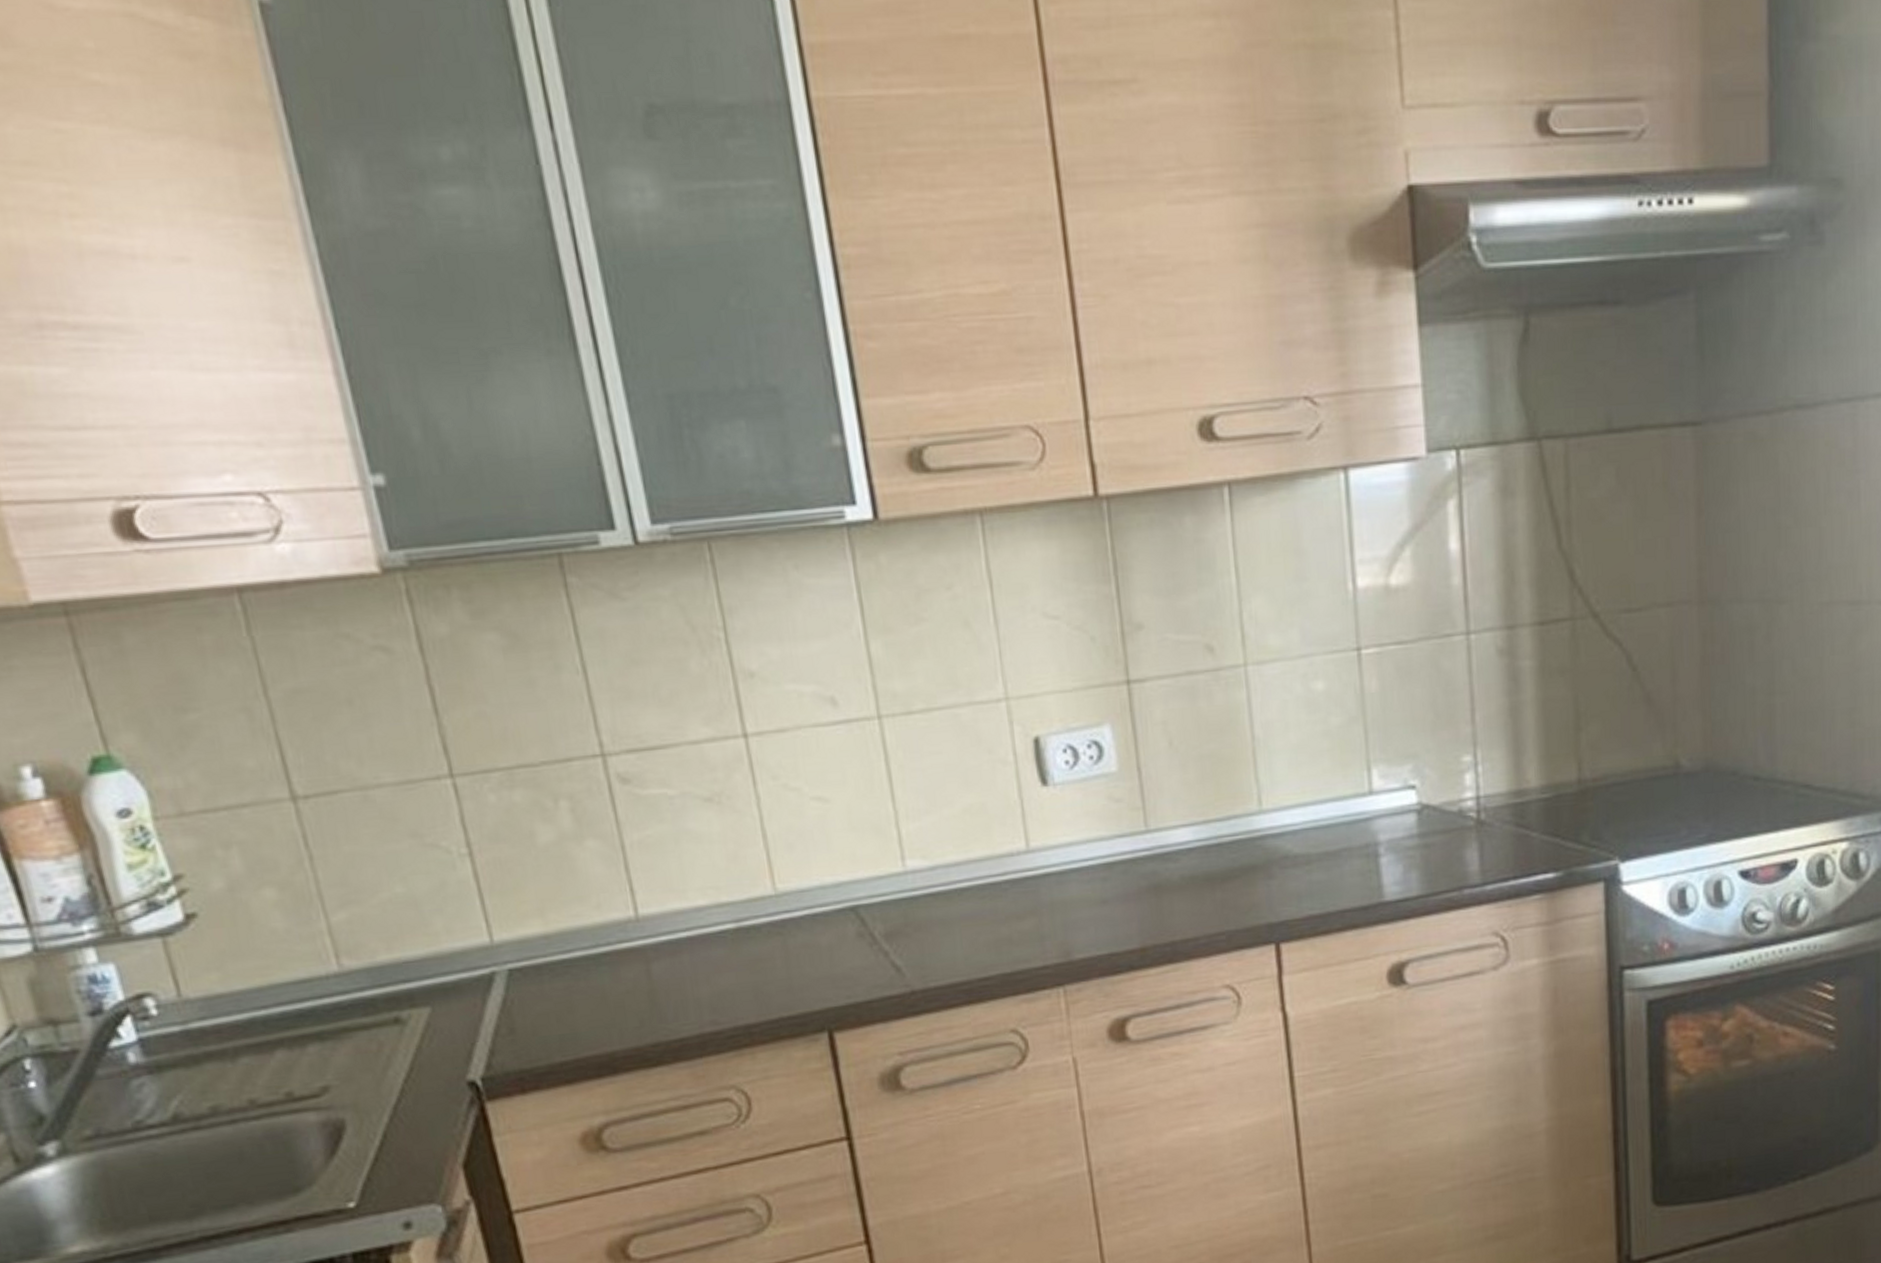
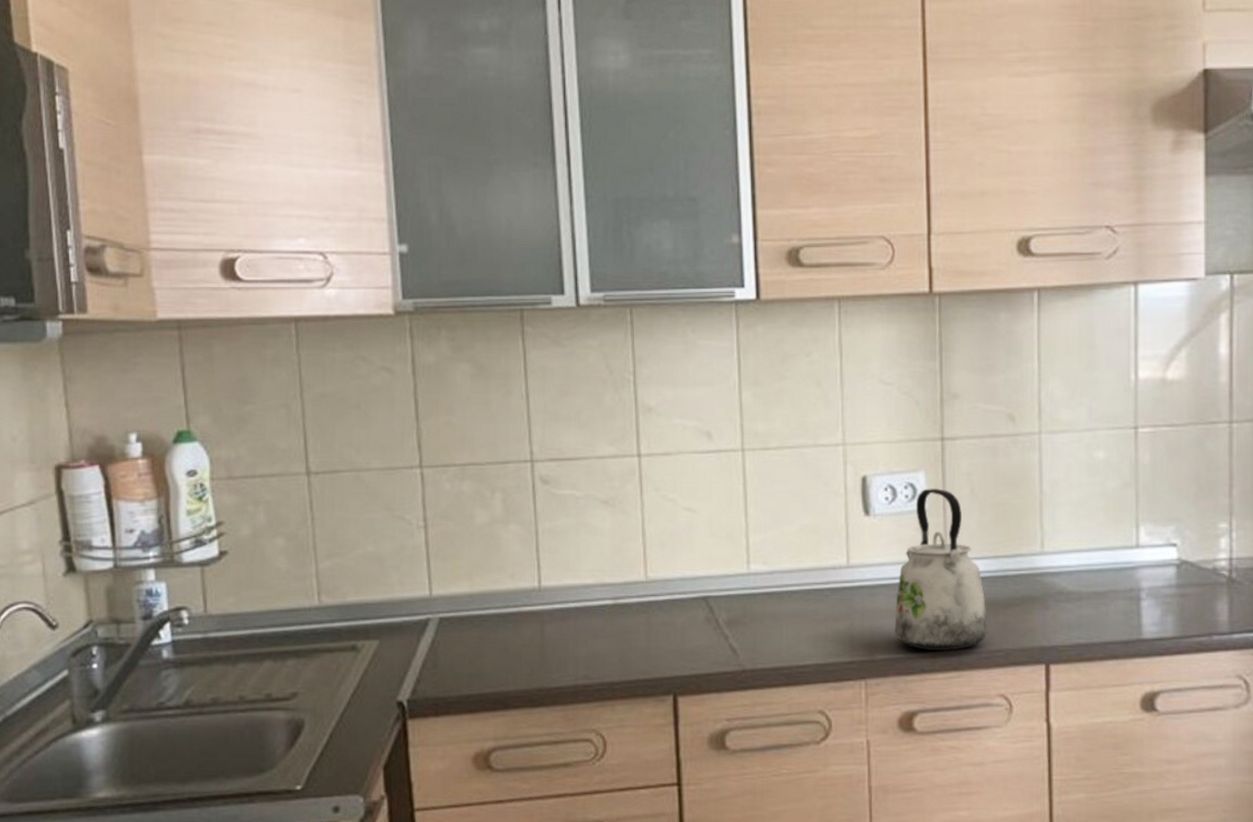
kettle: none [1090,743,1205,943] -> present [894,487,988,652]

